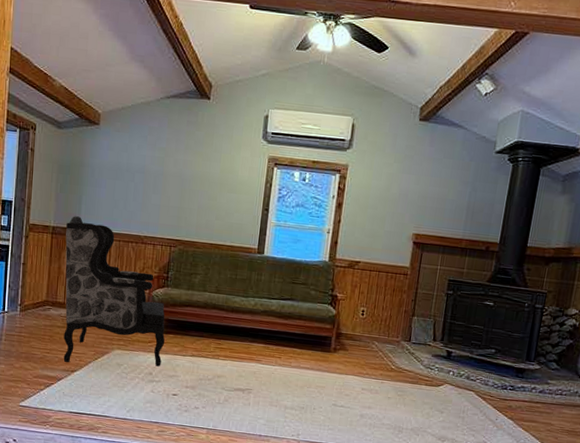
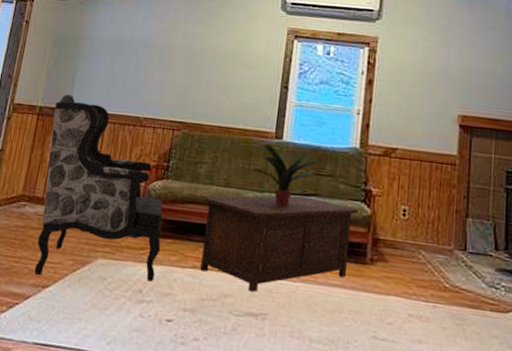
cabinet: none [198,300,326,374] -> present [200,195,359,292]
potted plant: none [239,258,299,309] -> present [253,144,324,207]

